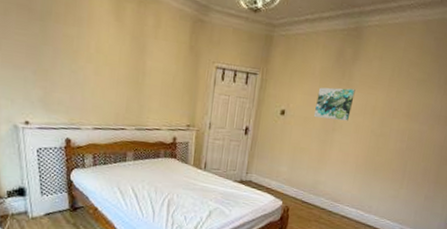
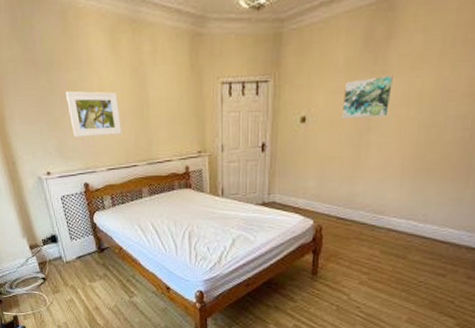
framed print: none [59,45,115,97] -> present [66,91,122,137]

